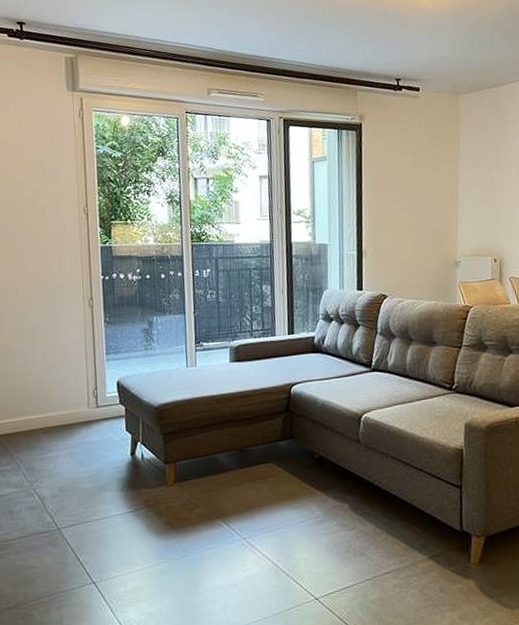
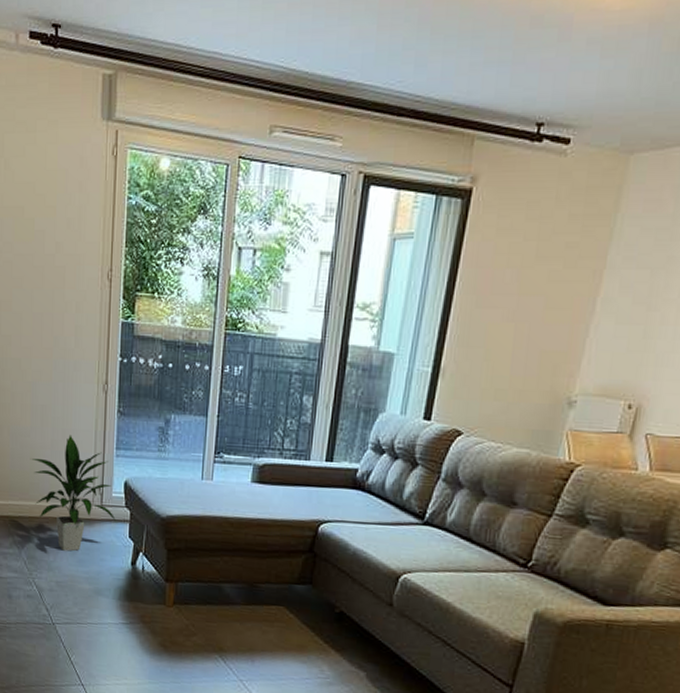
indoor plant: none [24,348,113,456] -> present [31,434,117,552]

